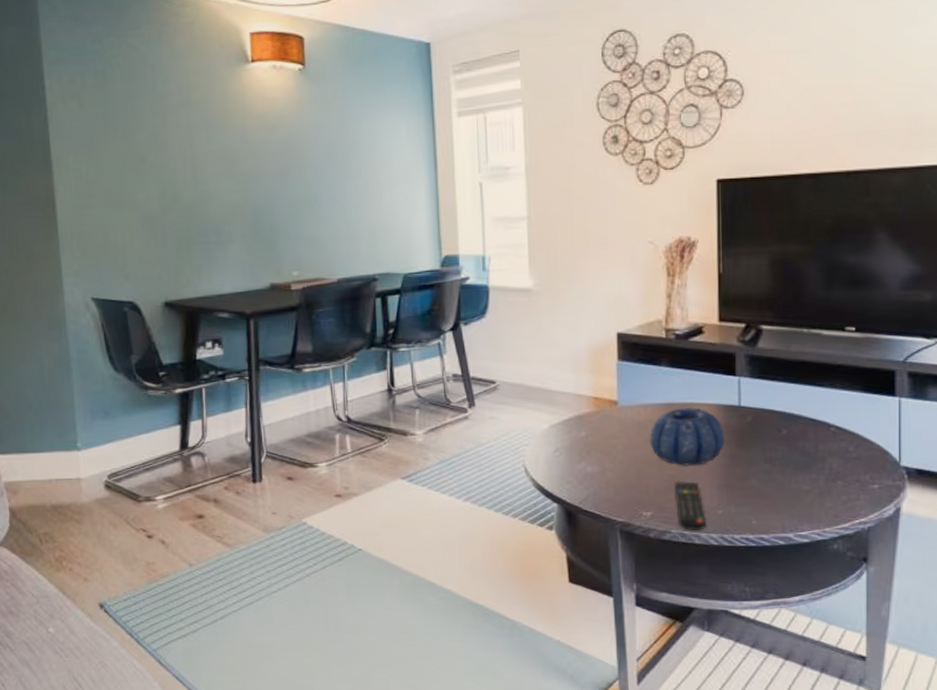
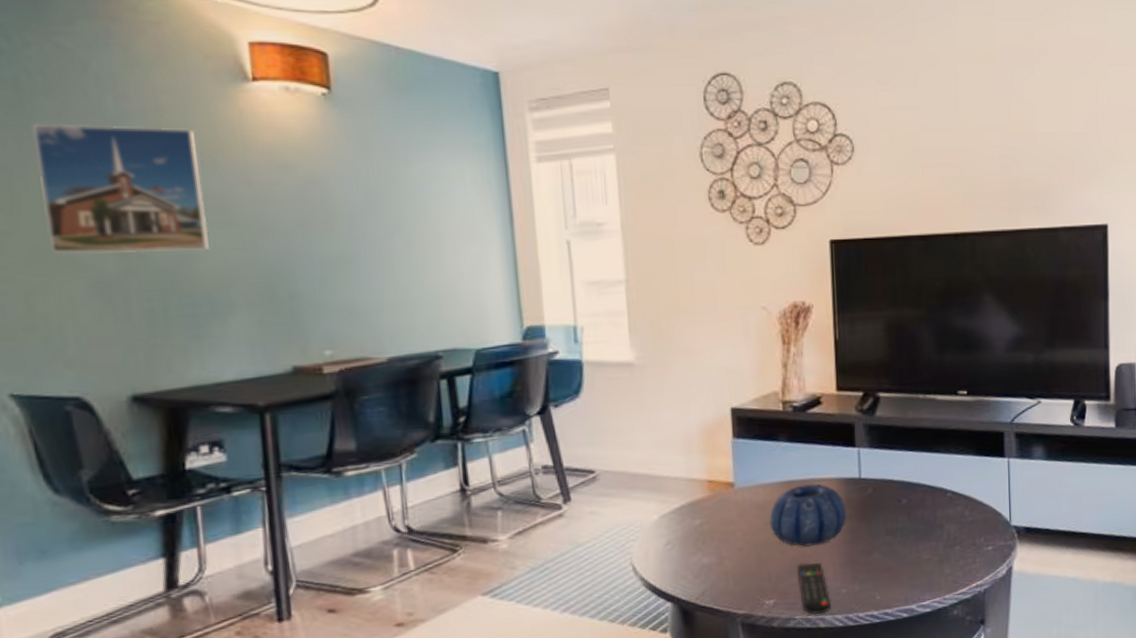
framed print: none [112,101,218,197] -> present [31,123,209,254]

